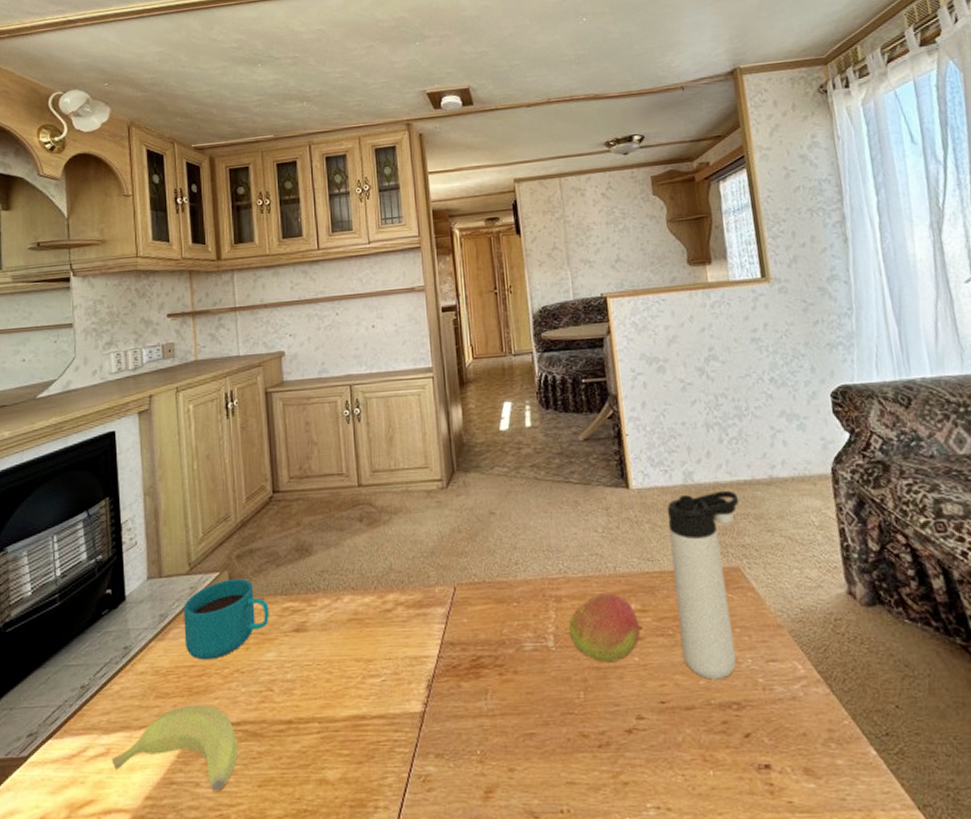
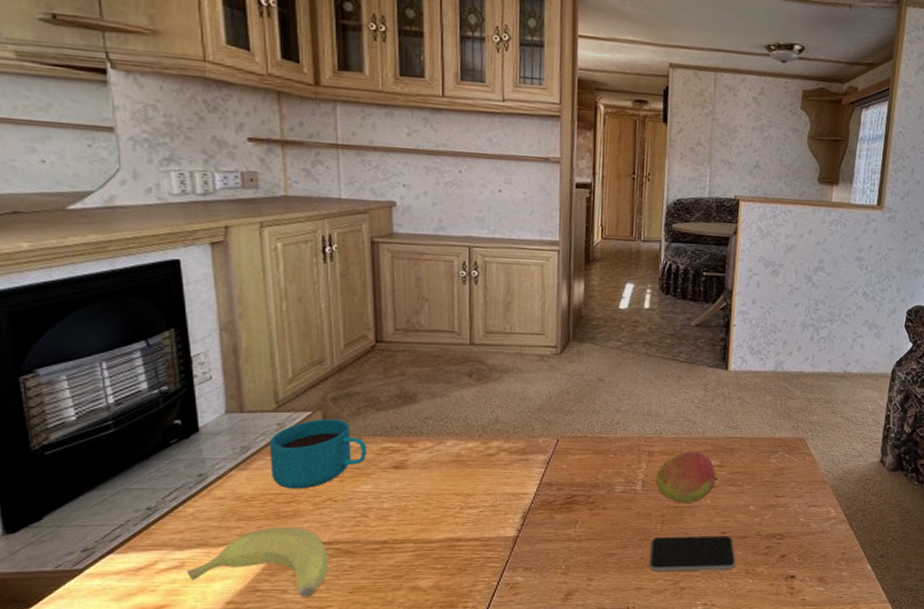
smartphone: none [576,707,687,759] -> present [649,536,736,572]
thermos bottle: present [667,490,740,680] -> none [746,378,816,518]

